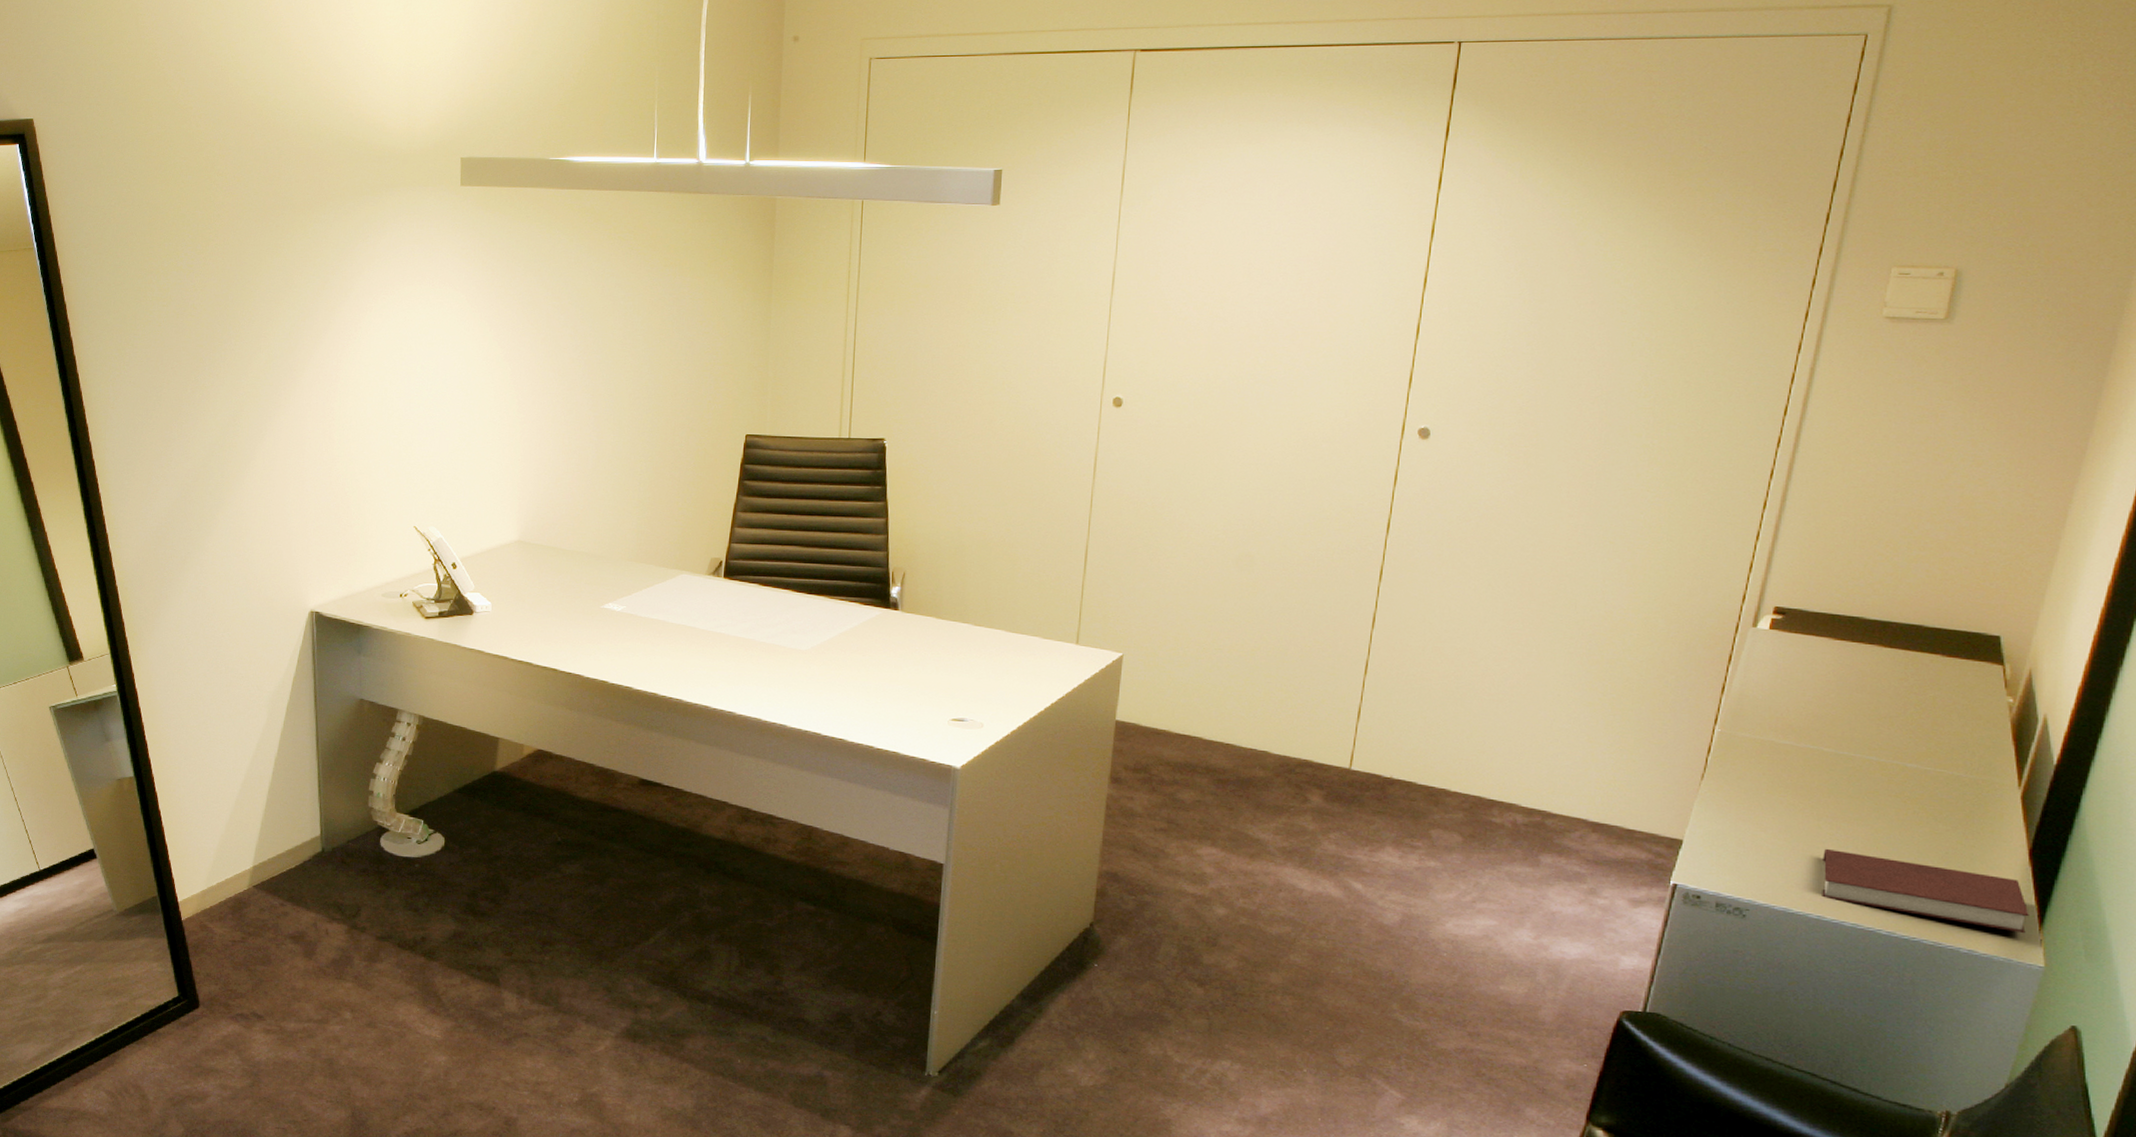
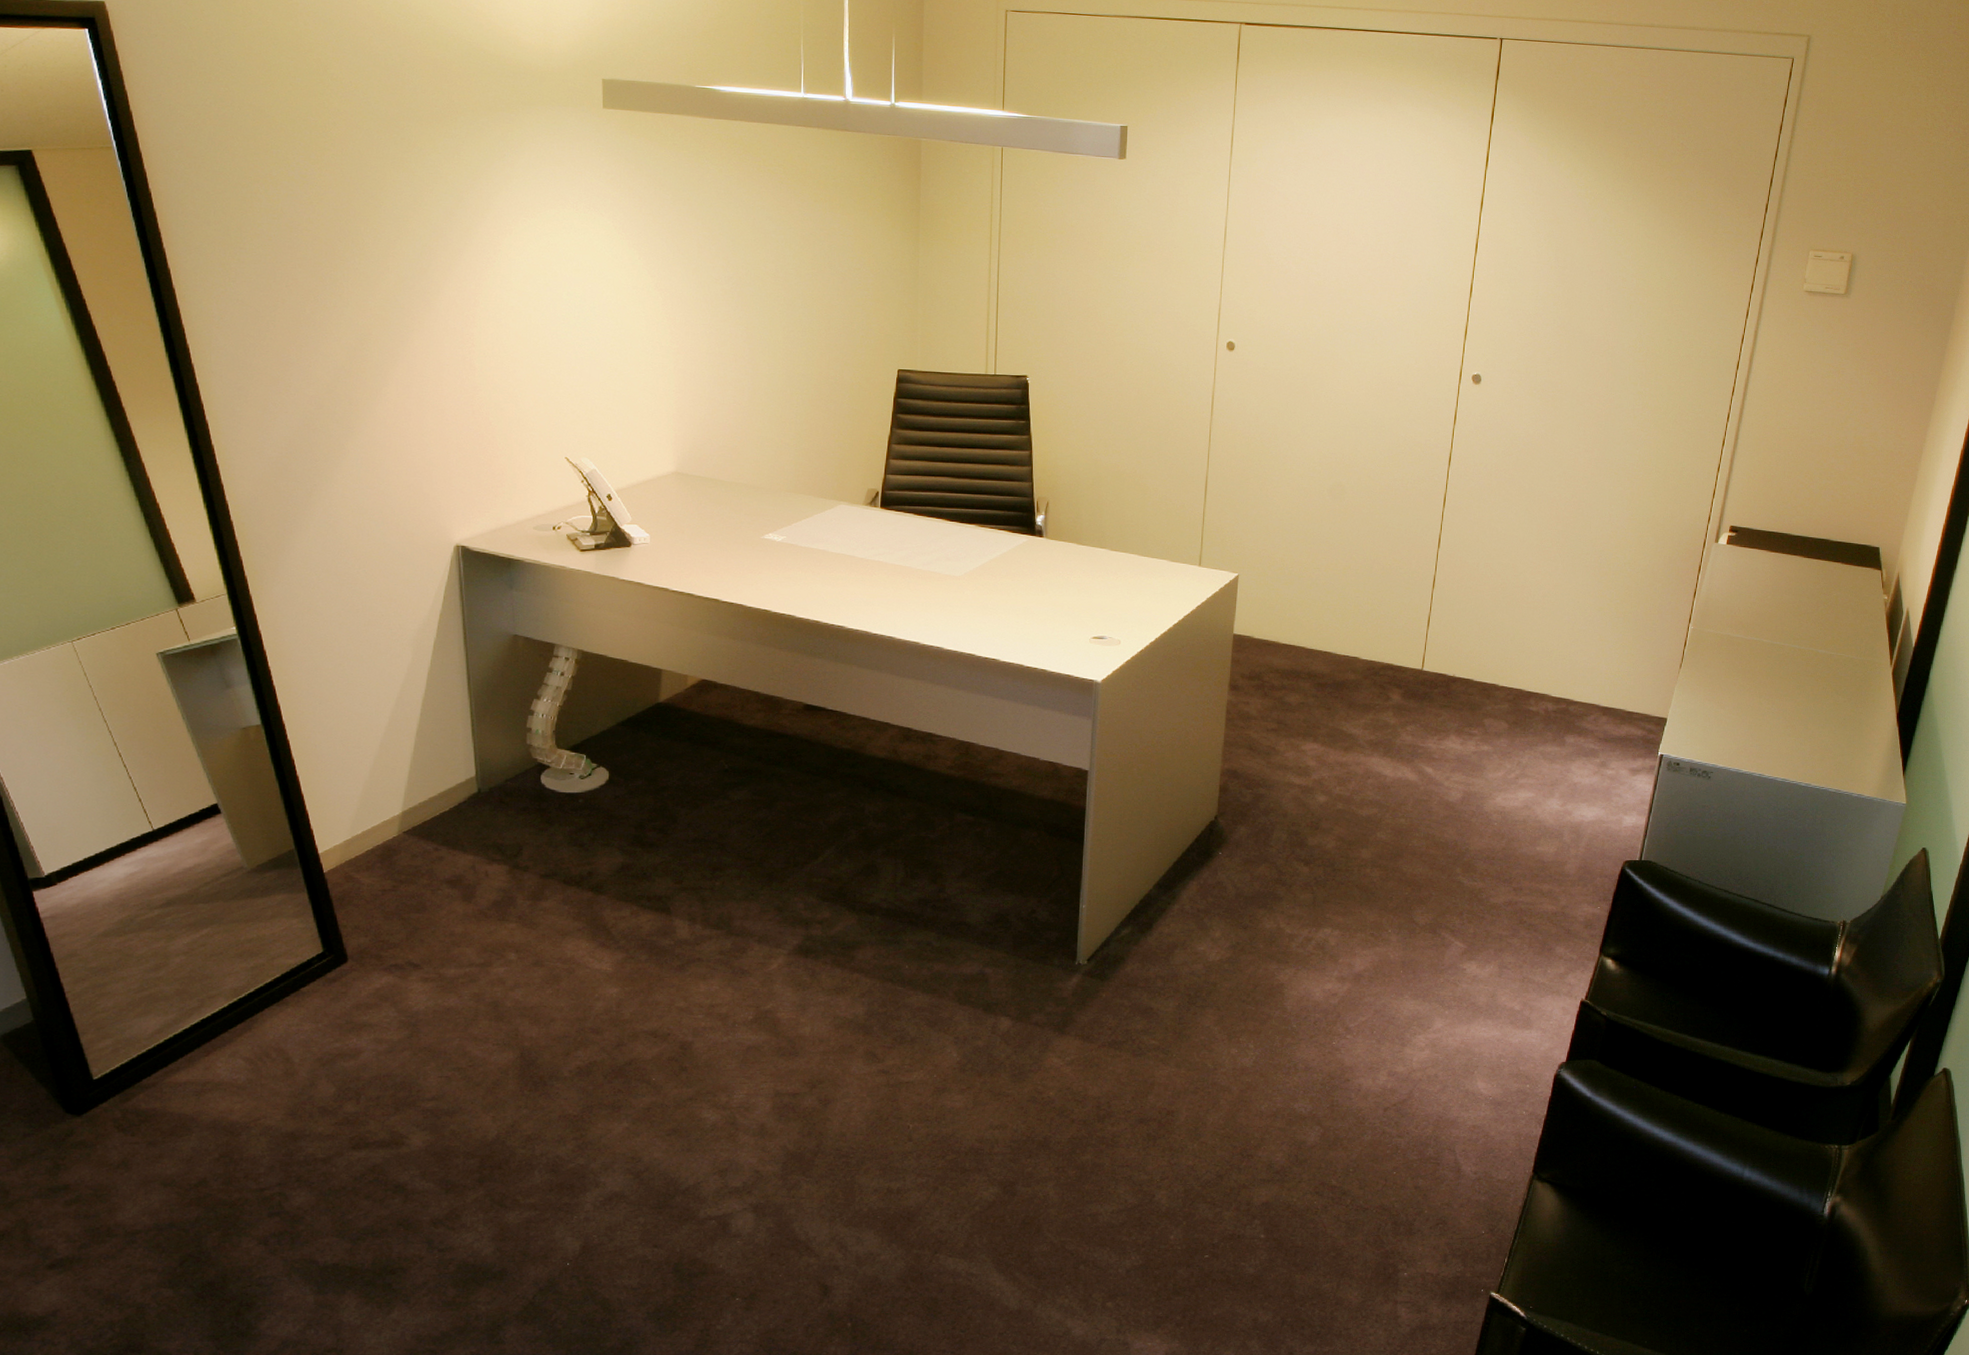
notebook: present [1822,848,2029,934] -> none [1762,720,1897,779]

